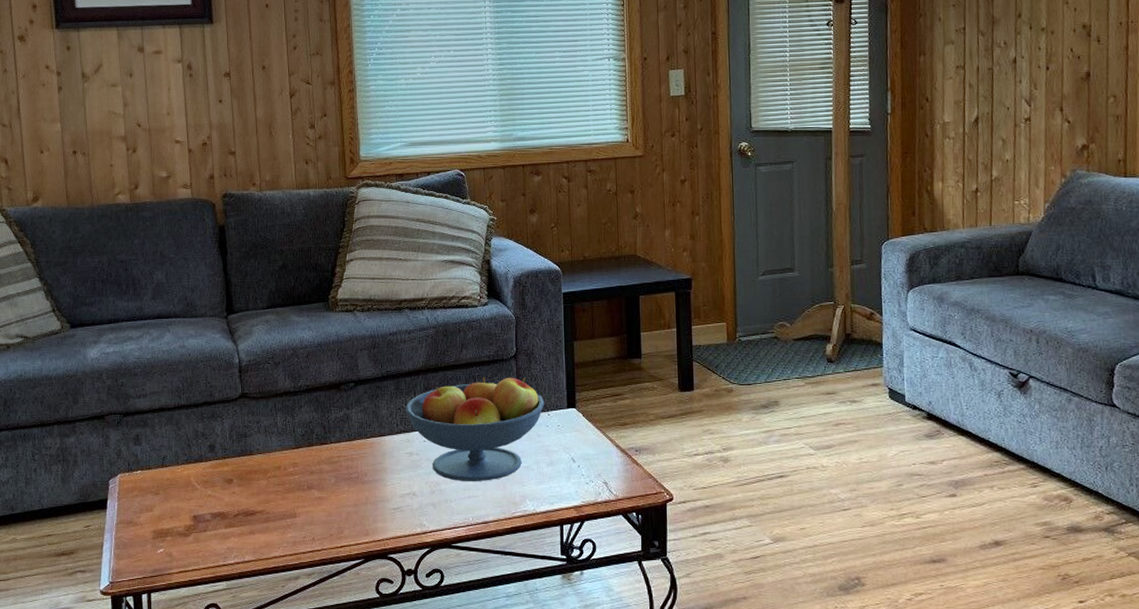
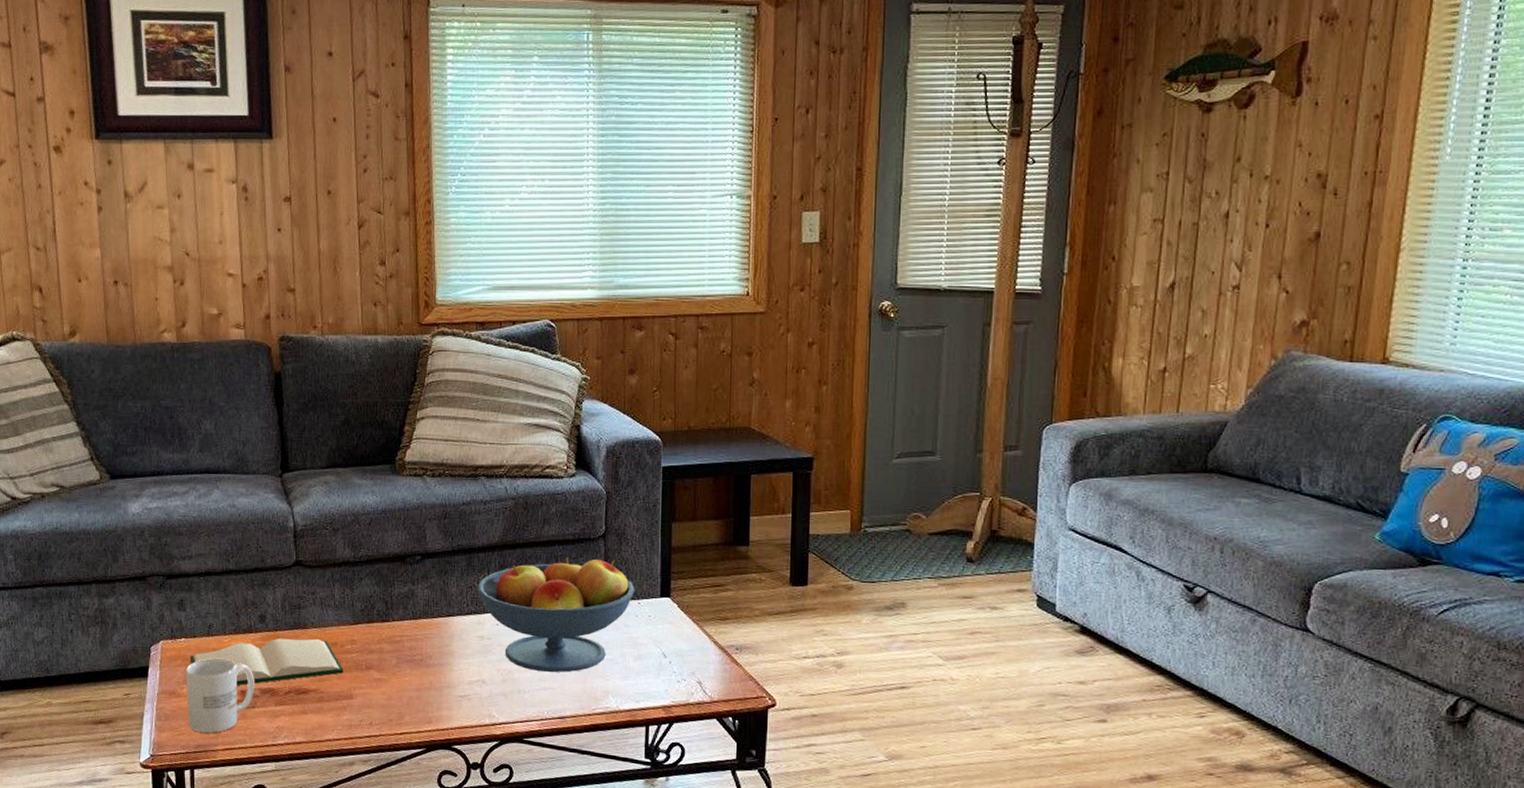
mug: none [141,488,206,557] -> present [185,658,254,733]
hardback book: none [145,464,287,512] -> present [190,638,344,686]

